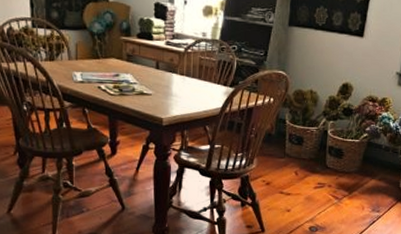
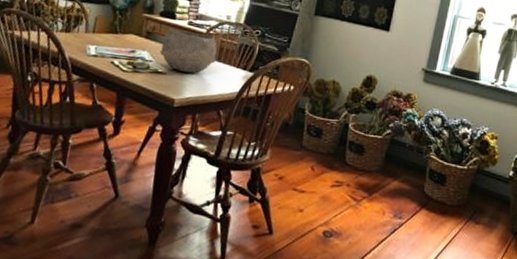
bowl: none [142,50,197,92] -> present [159,29,217,73]

